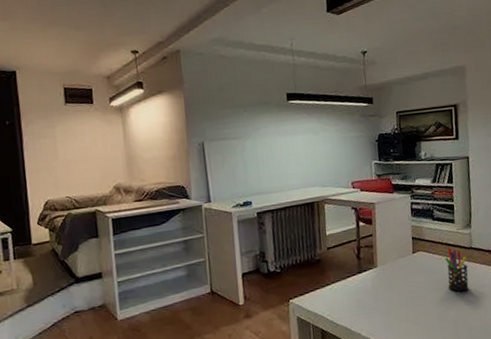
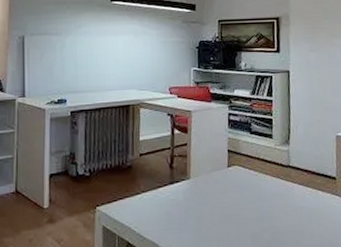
pen holder: present [445,247,469,292] -> none [261,164,285,213]

